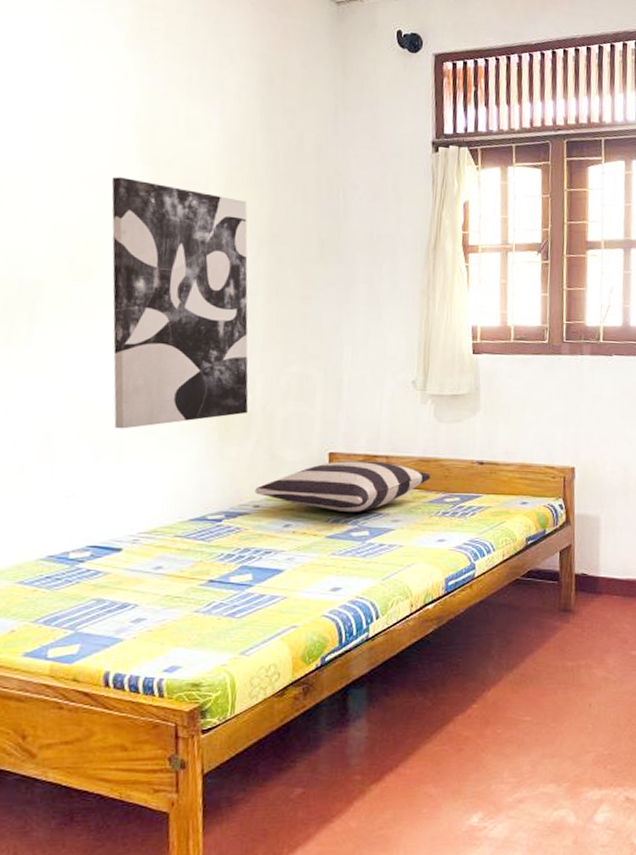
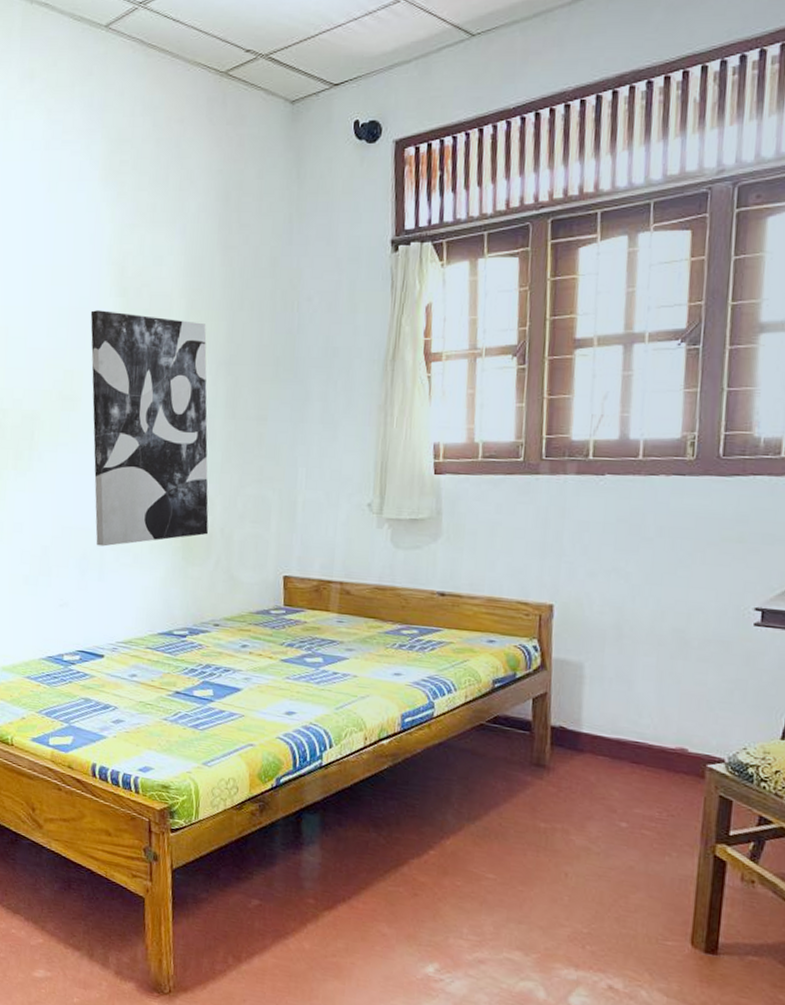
pillow: present [254,460,431,513] -> none [215,584,387,638]

